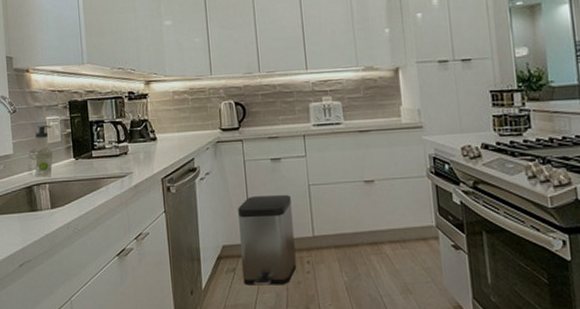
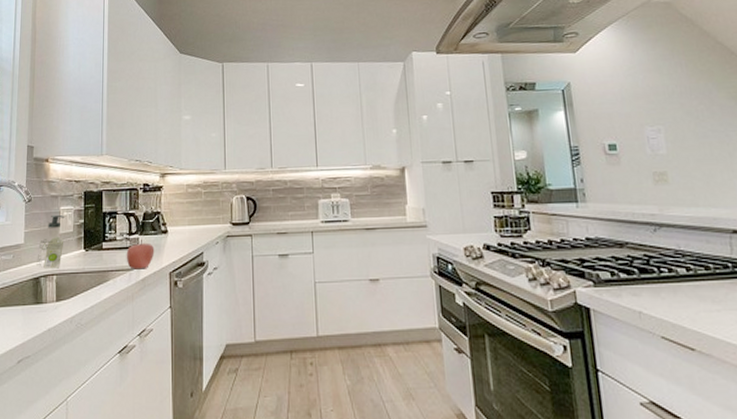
fruit: none [116,146,145,177] -> present [126,238,155,270]
pedal bin: present [238,195,297,286] -> none [243,293,300,388]

